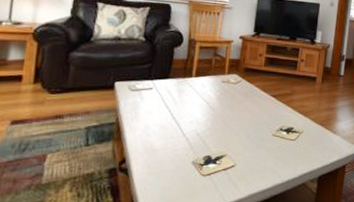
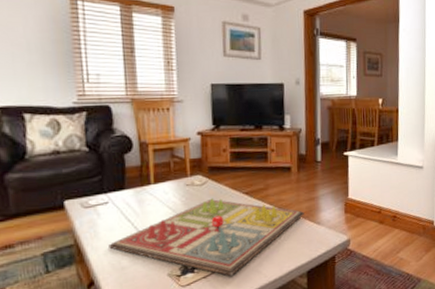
gameboard: none [145,96,323,172] -> present [109,198,304,276]

